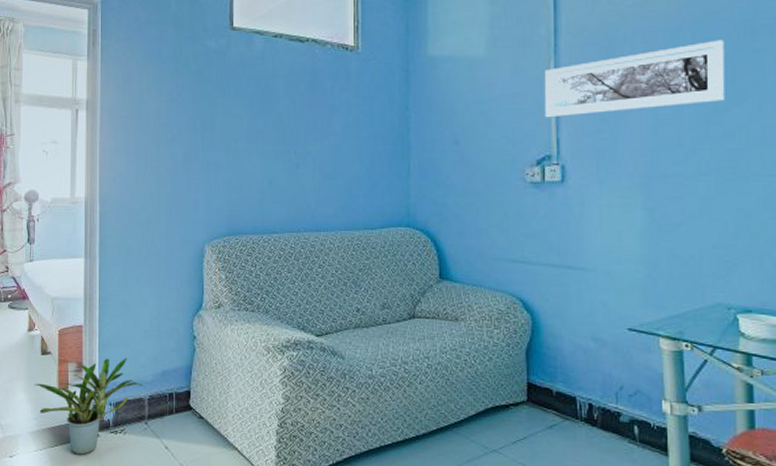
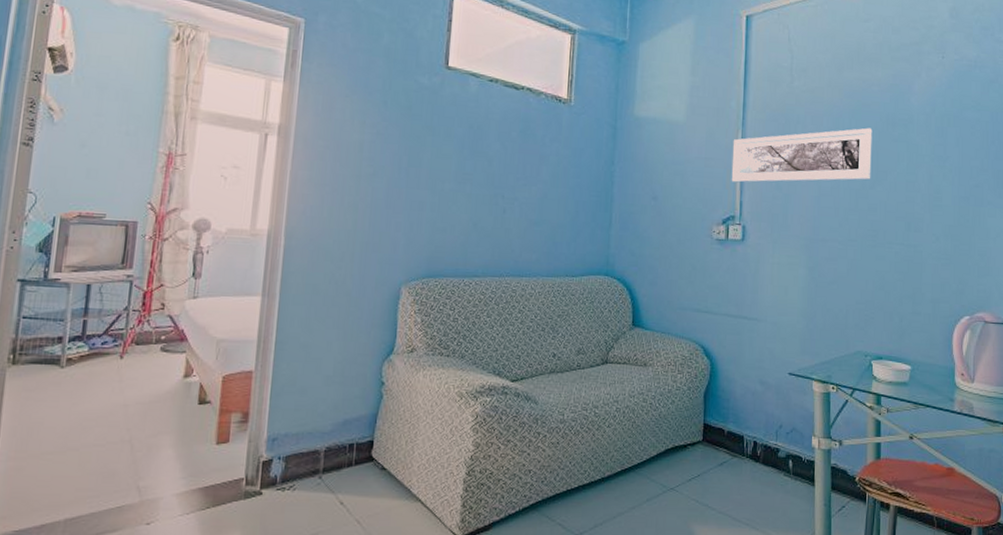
potted plant: present [33,357,143,455] -> none [185,406,320,517]

